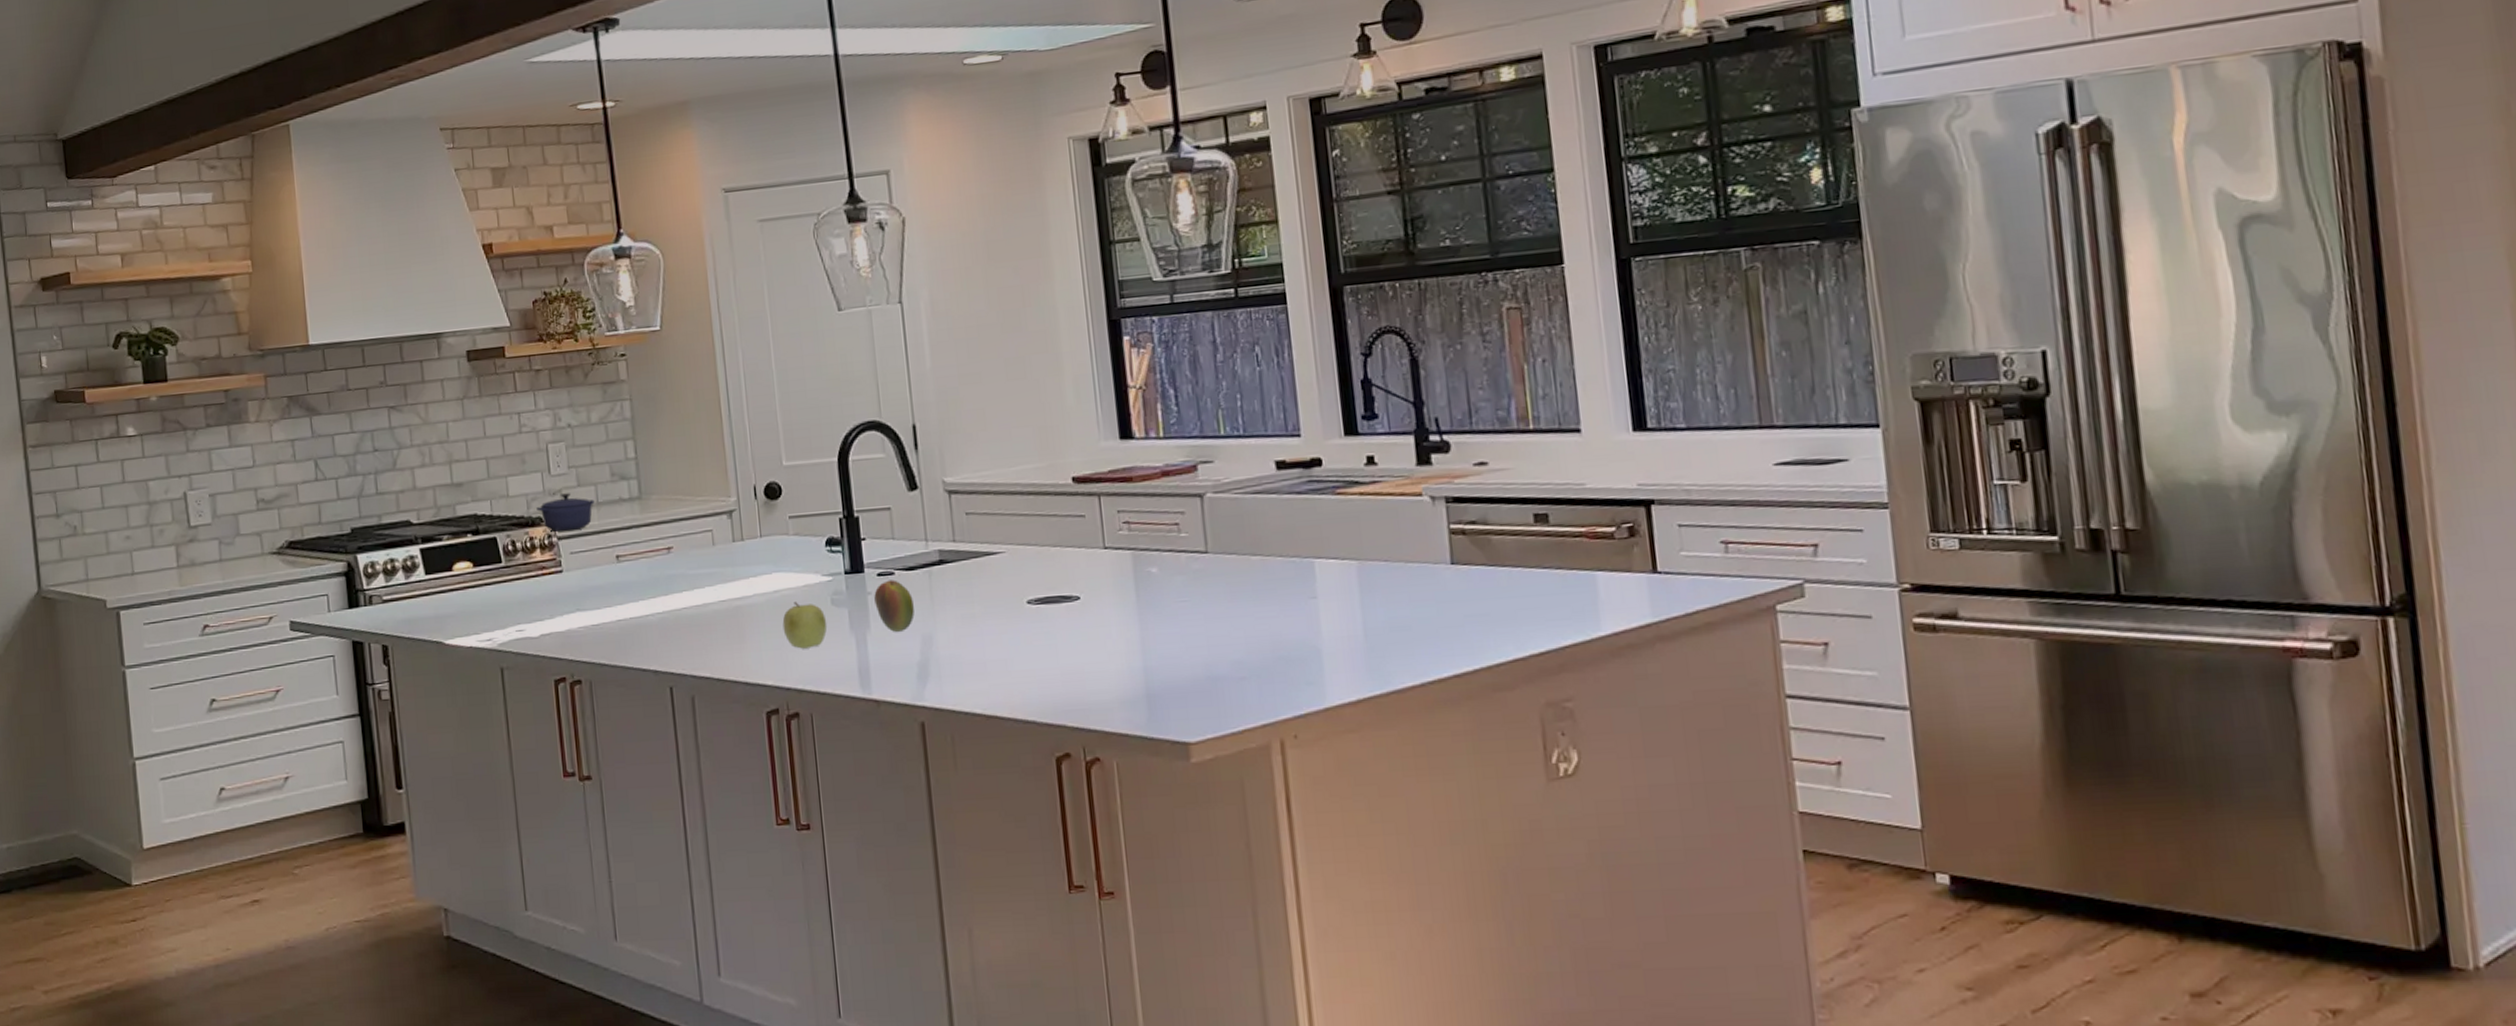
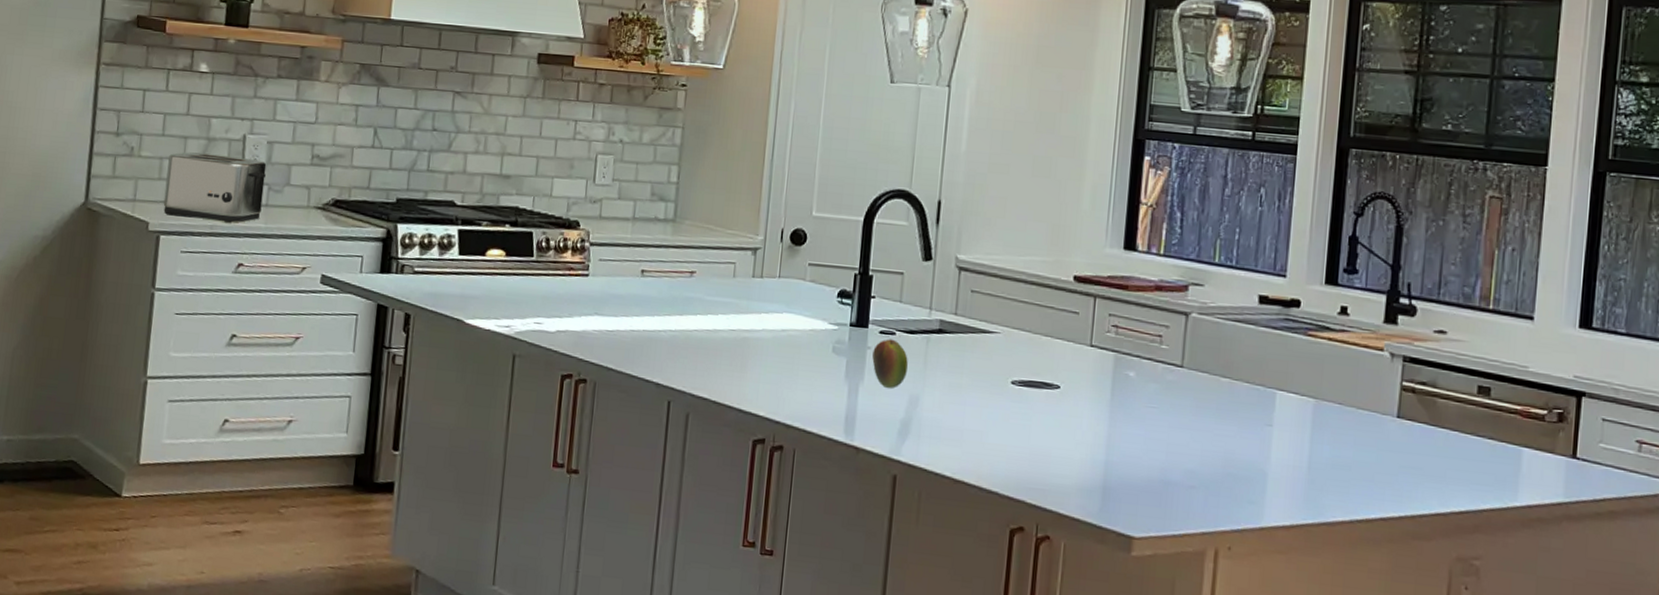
toaster: none [113,515,217,589] -> present [163,152,267,223]
cooking pot: present [536,493,595,532] -> none [575,203,631,240]
fruit: present [782,602,828,649] -> none [783,343,825,389]

